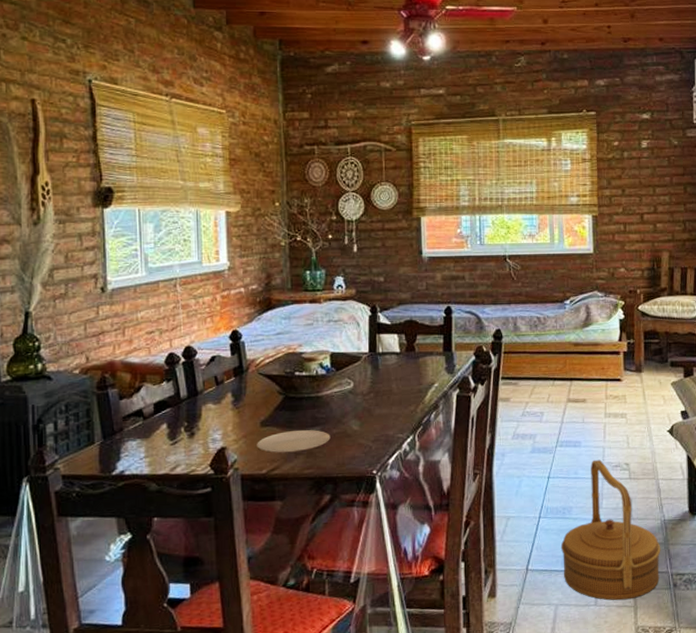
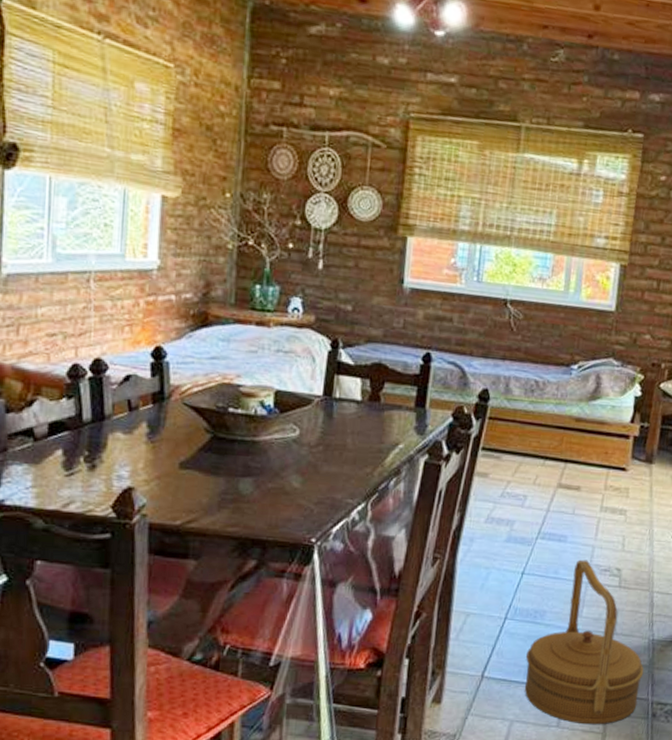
plate: present [257,430,331,454] -> none [172,478,264,505]

